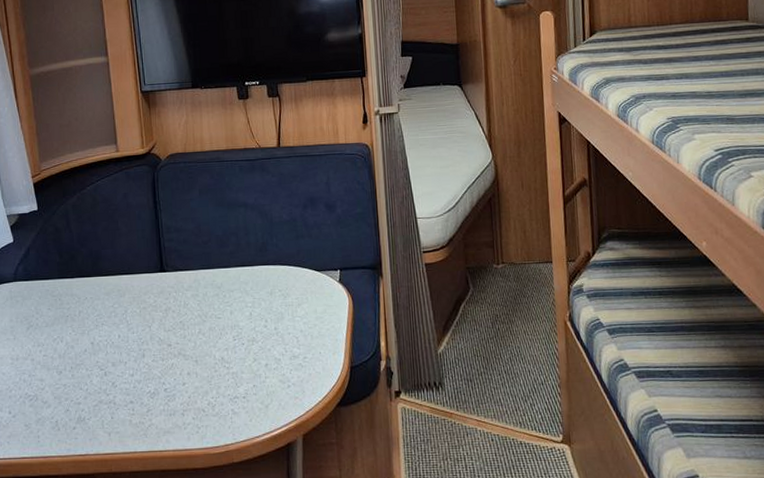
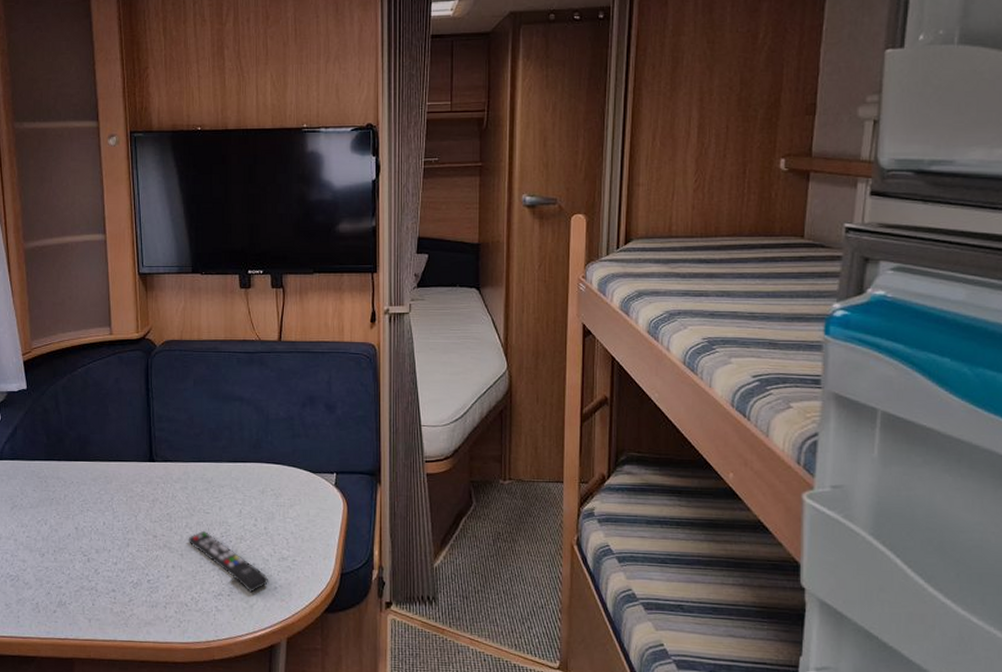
remote control: none [201,335,281,393] -> present [188,530,268,593]

